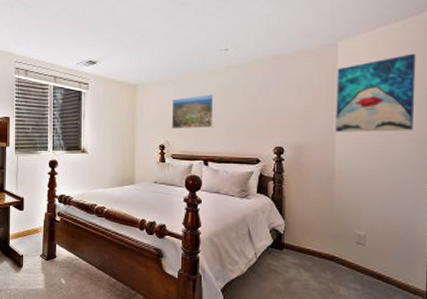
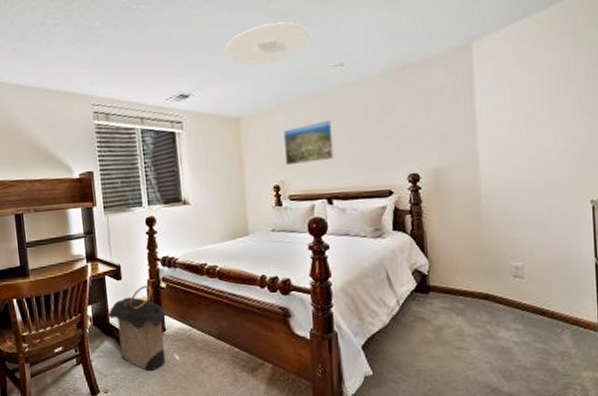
laundry hamper: none [9,217,58,290] -> present [108,285,167,371]
ceiling light: none [130,9,205,42] -> present [224,21,313,65]
wall art: present [335,53,416,132] -> none [473,47,568,149]

